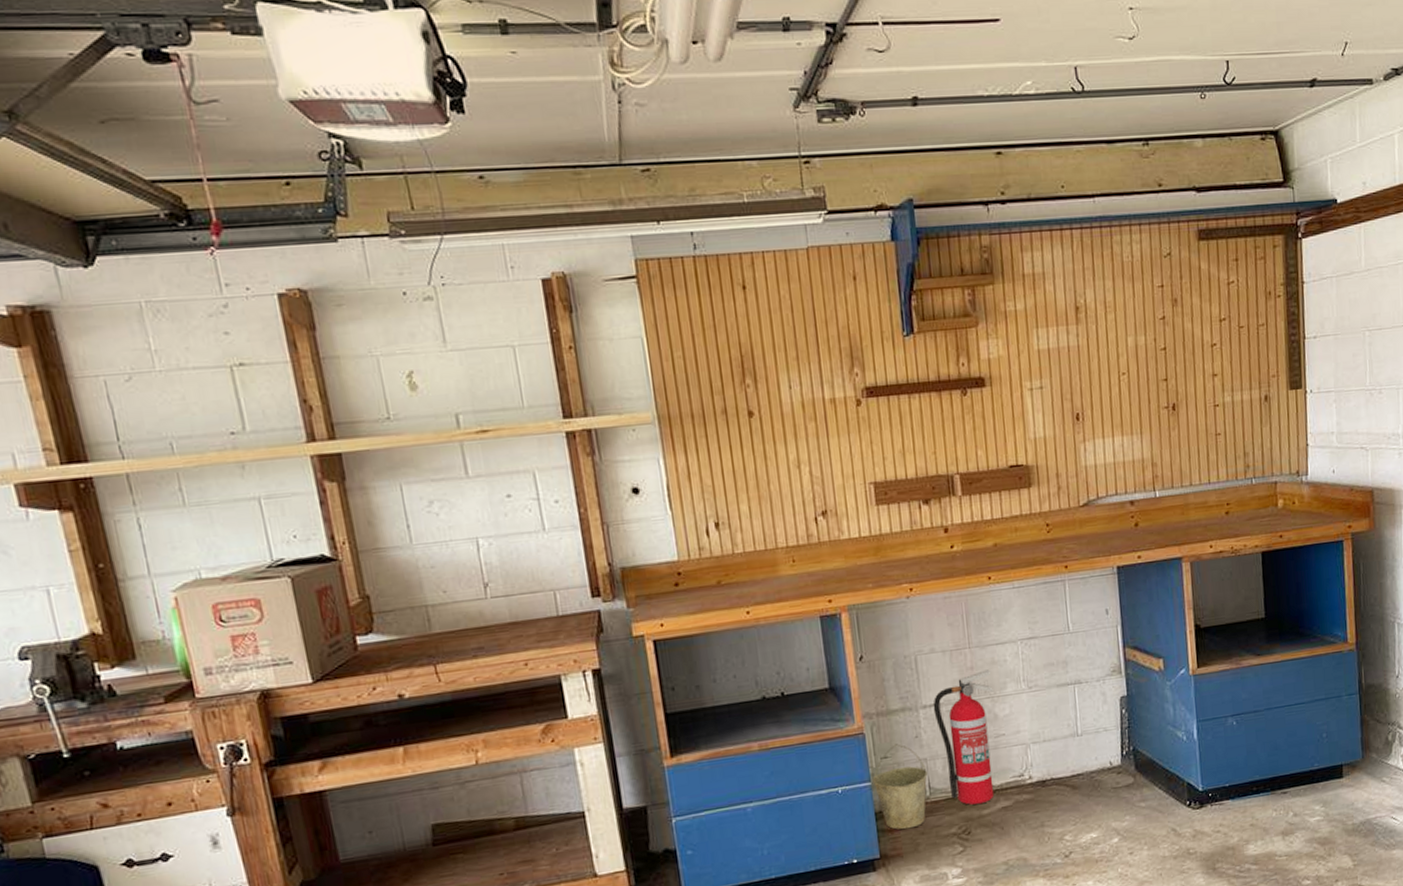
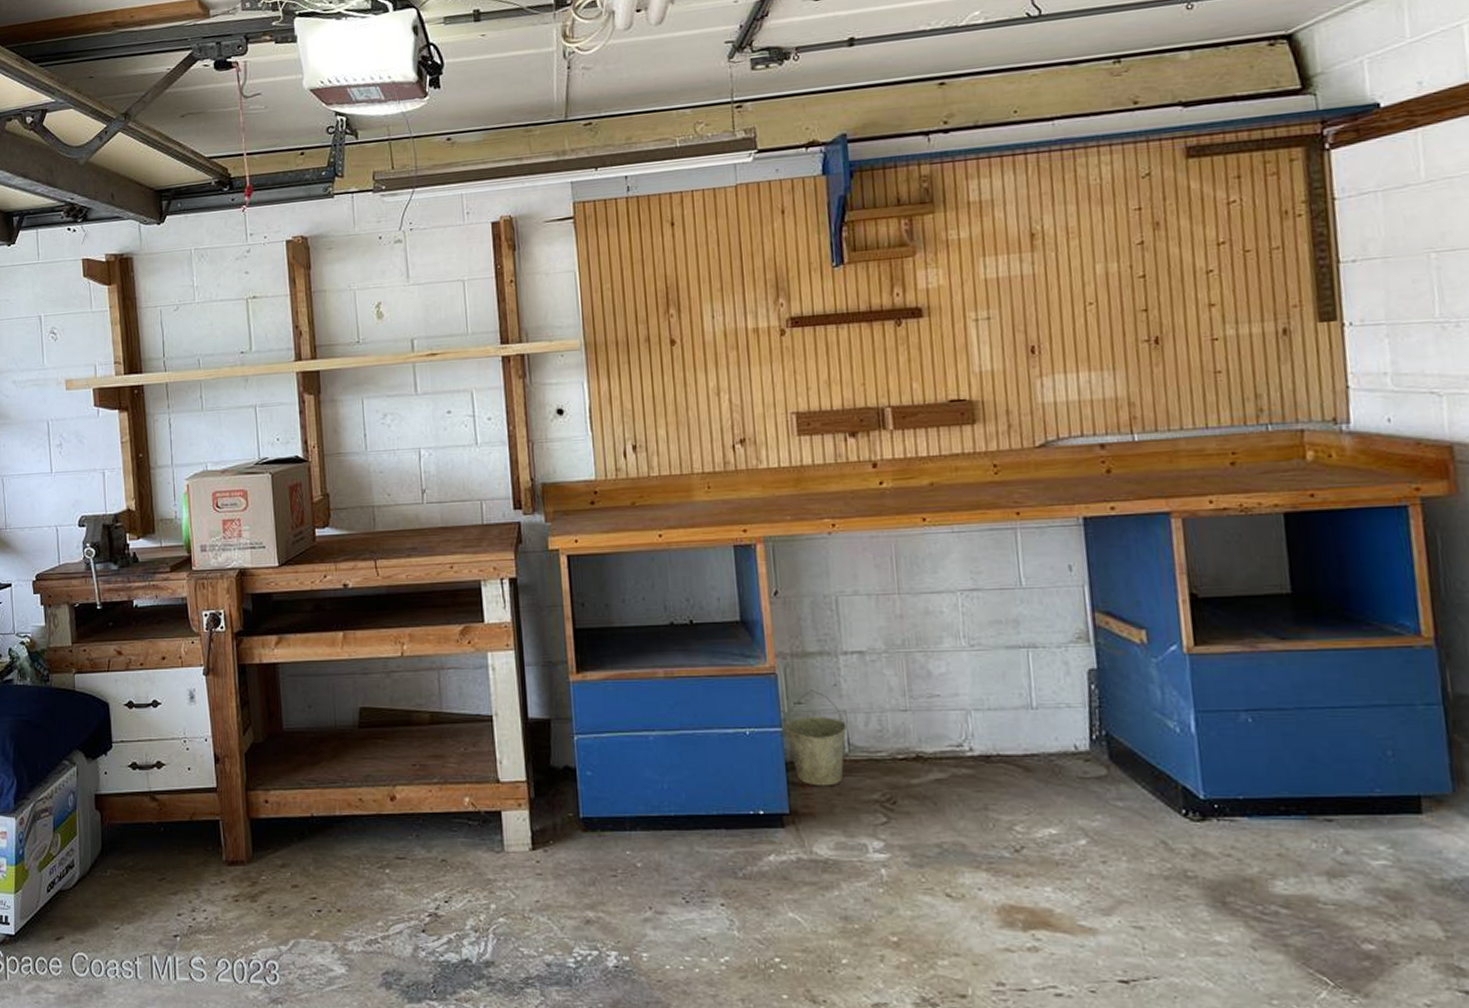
fire extinguisher: present [933,669,994,805] -> none [855,620,927,772]

